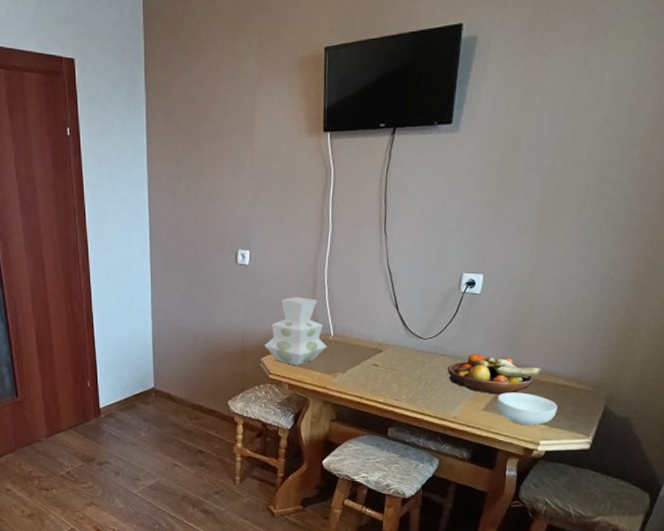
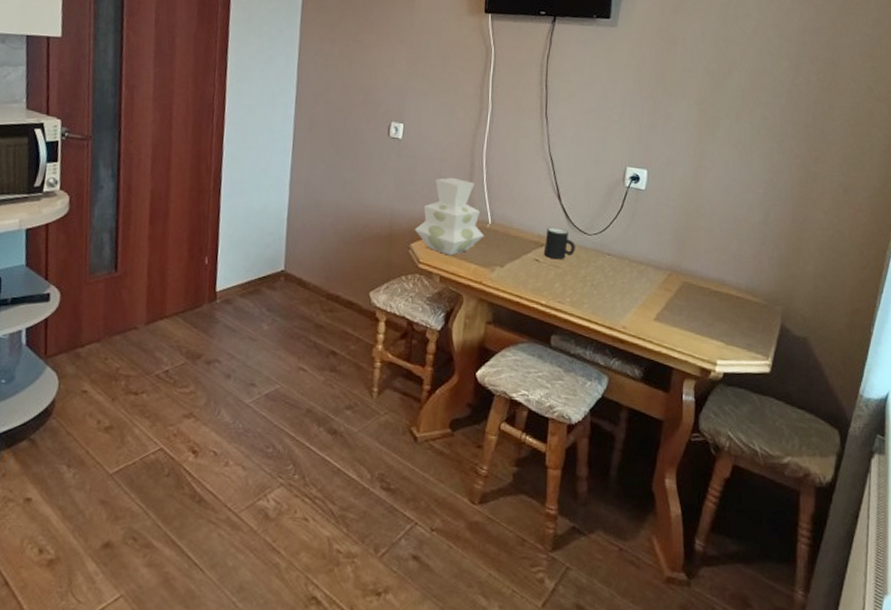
mug: none [382,335,412,363] -> present [544,227,576,260]
fruit bowl: present [447,353,542,394] -> none [614,254,714,303]
cereal bowl: present [496,392,558,426] -> none [668,301,732,342]

